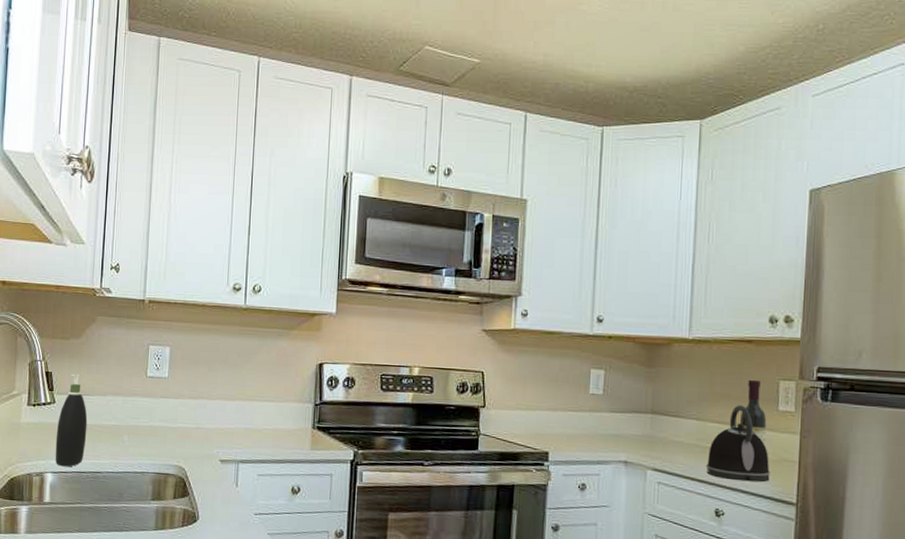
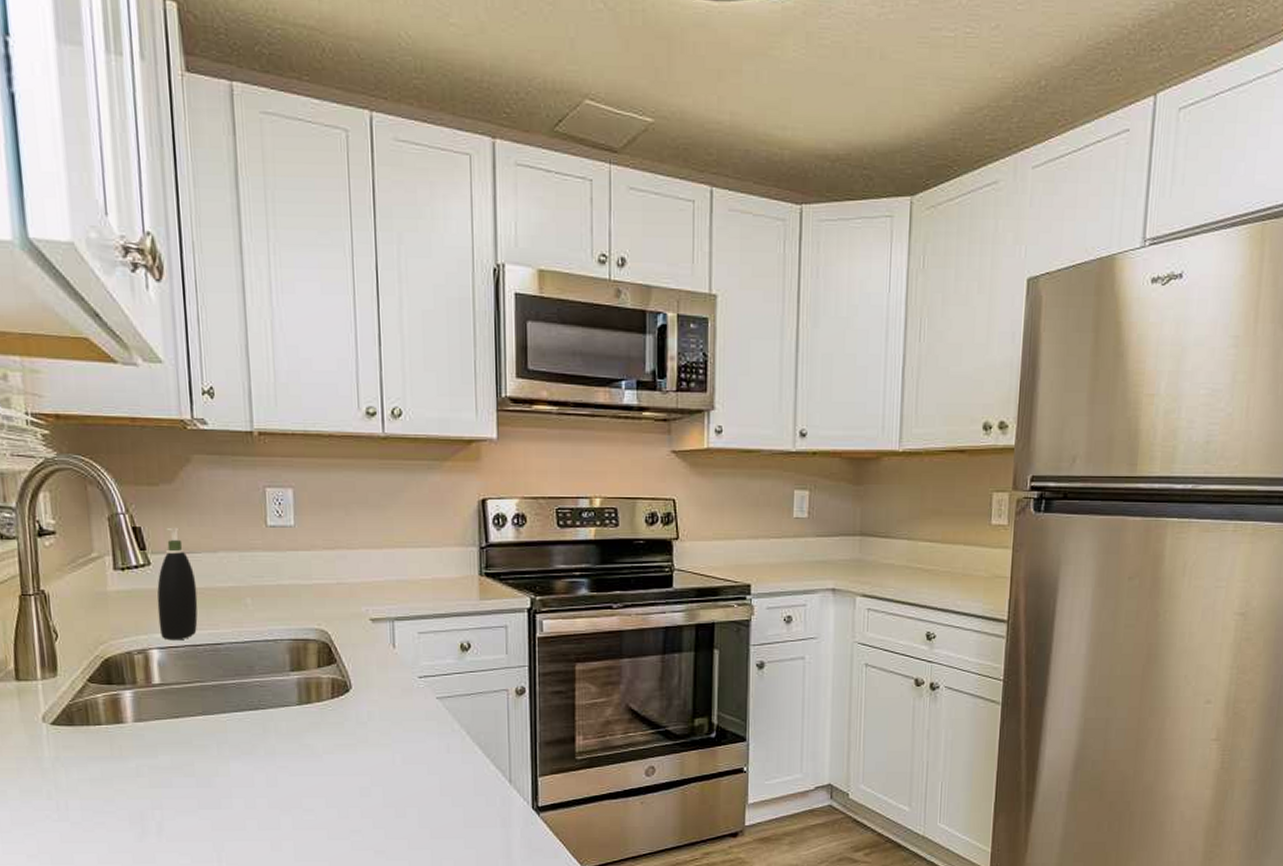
kettle: present [705,405,771,483] -> none [916,521,983,602]
wine bottle: present [740,379,767,447] -> none [952,492,980,564]

